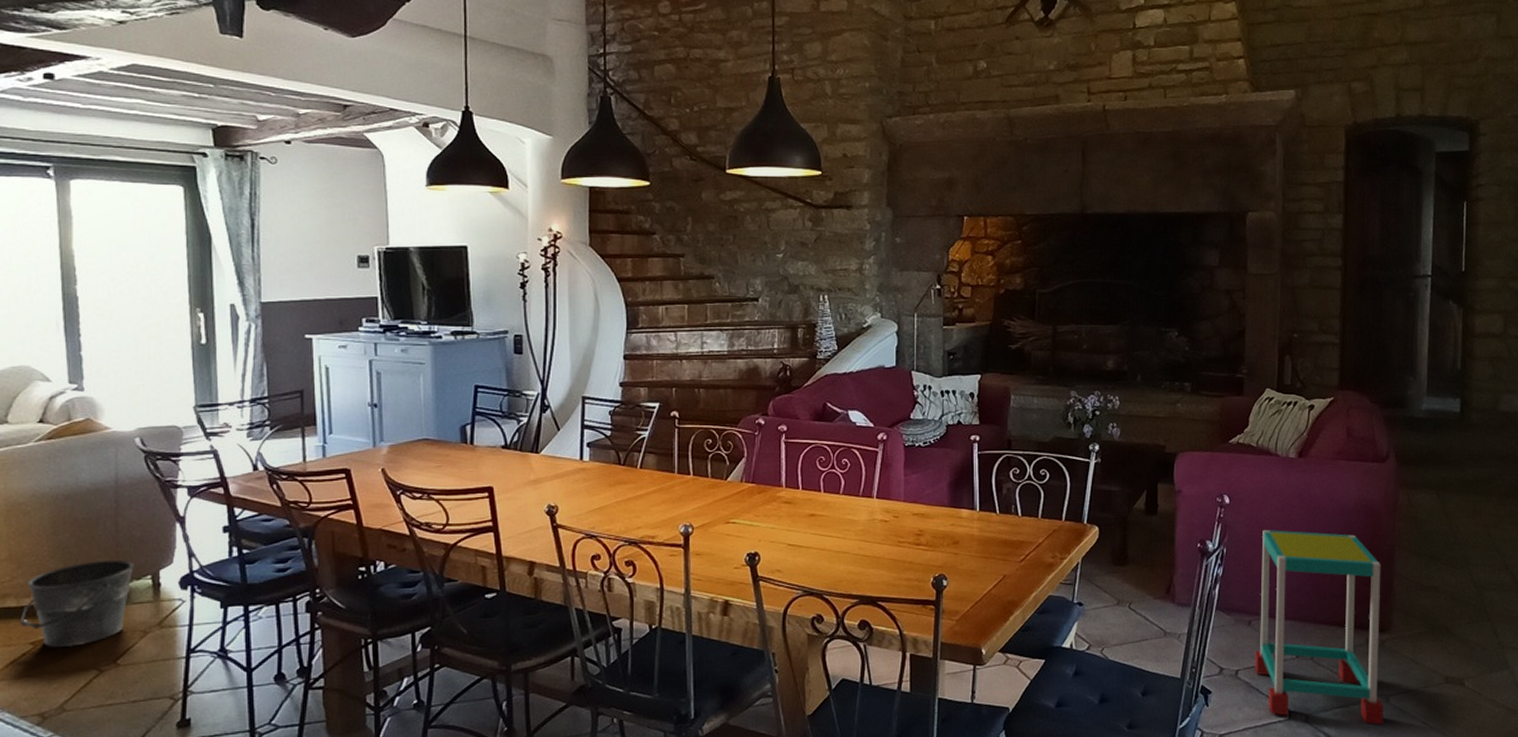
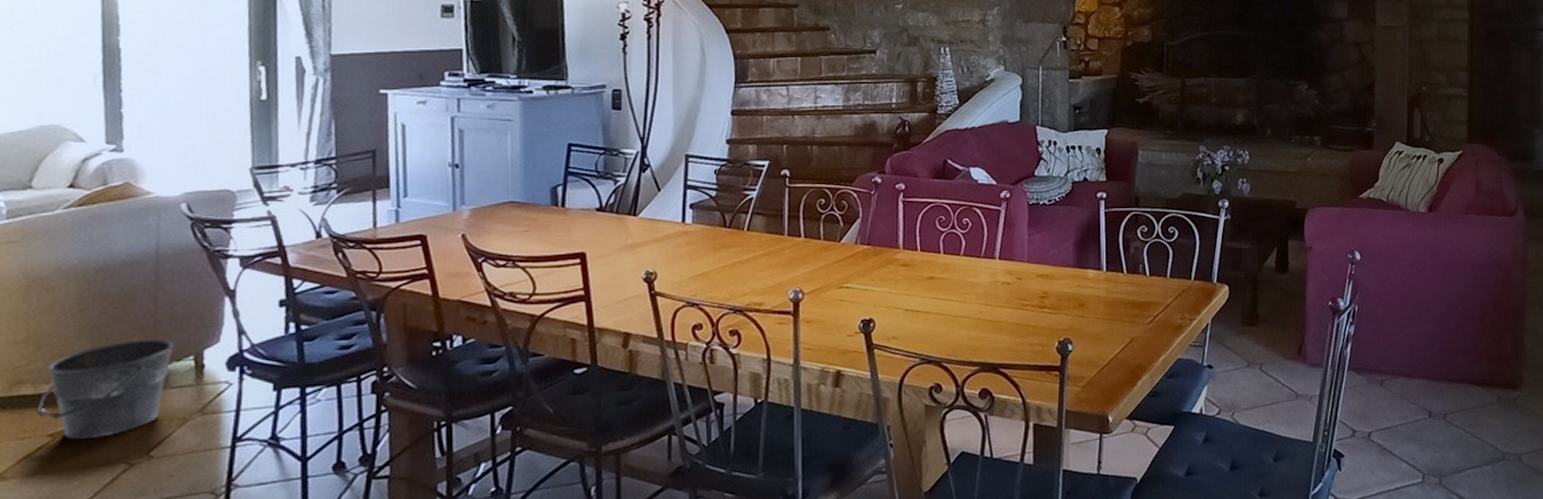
side table: present [1254,530,1384,725] -> none [1387,286,1516,485]

